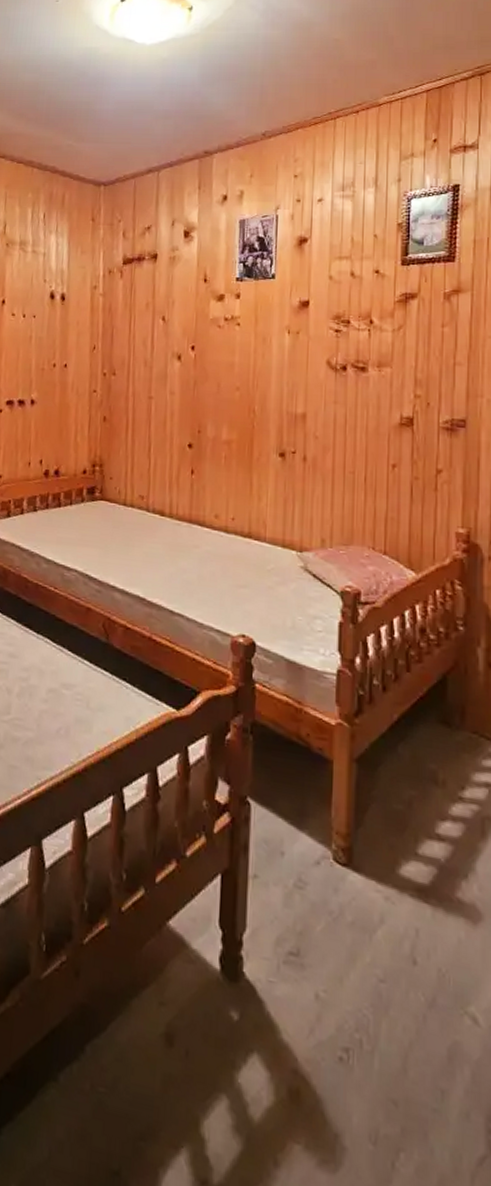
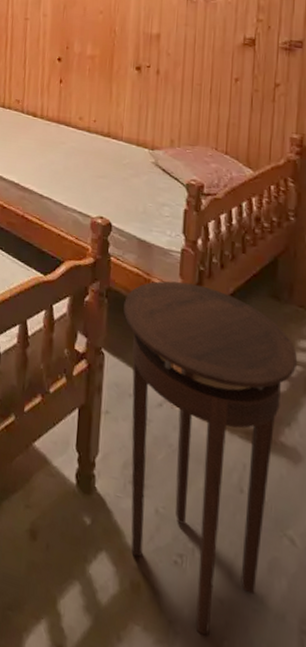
stool: none [272,709,473,1150] -> present [123,280,298,637]

